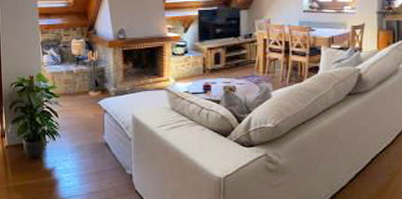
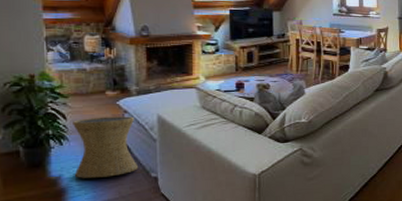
side table: none [63,115,117,172] -> present [73,116,139,178]

